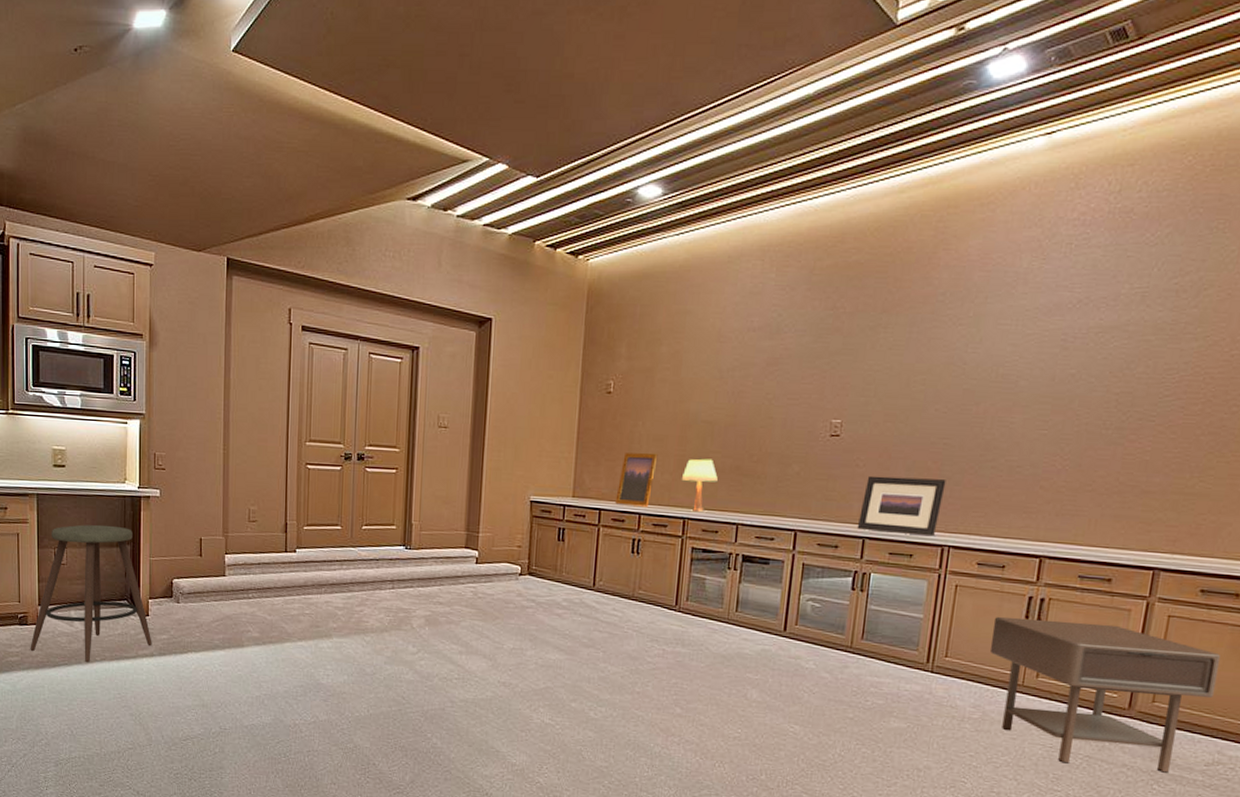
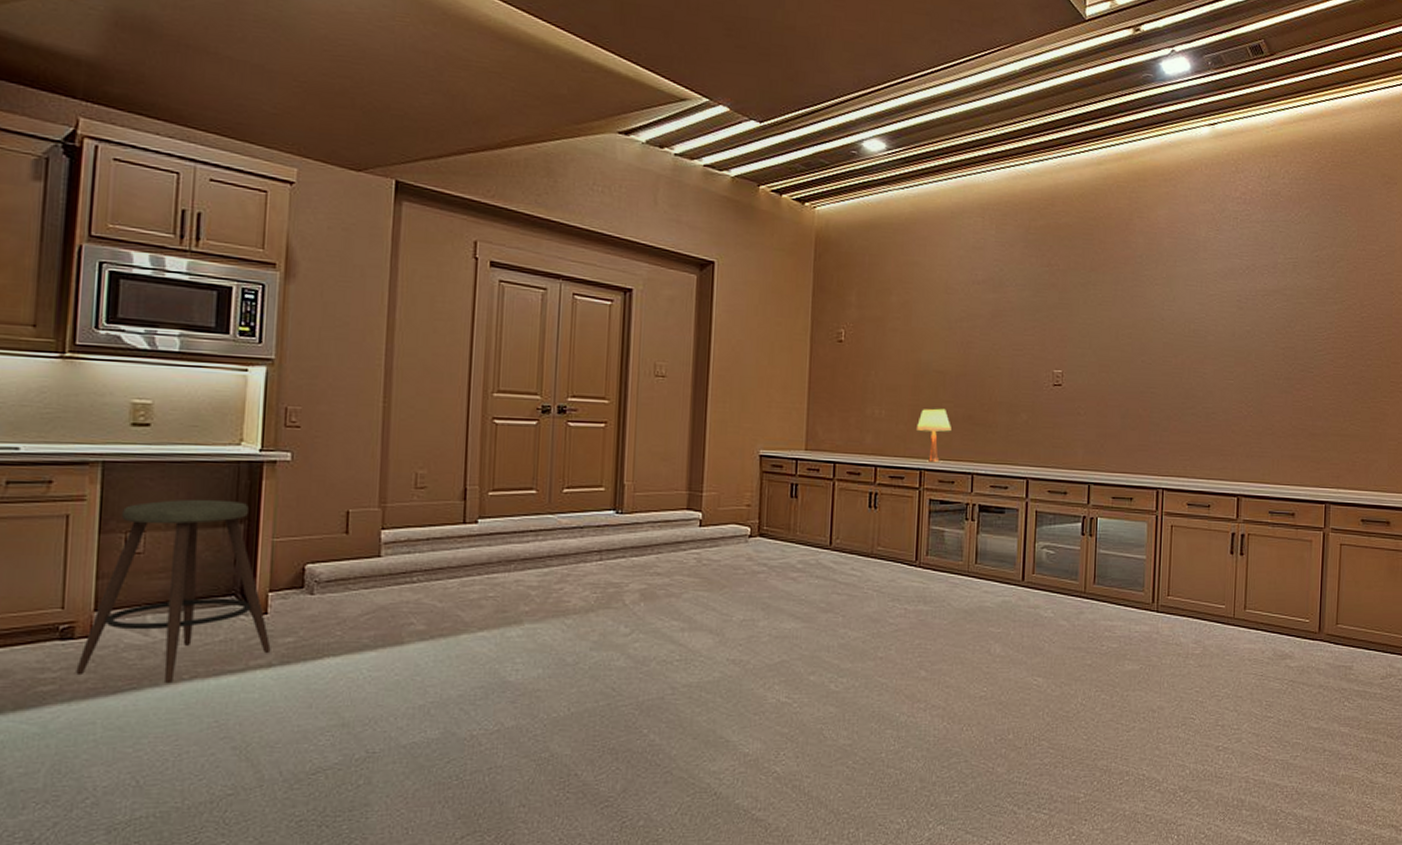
picture frame: present [615,452,658,507] -> none [850,402,892,458]
picture frame: present [857,475,946,537] -> none [1082,423,1156,480]
side table: present [989,616,1221,773] -> none [1204,553,1382,690]

